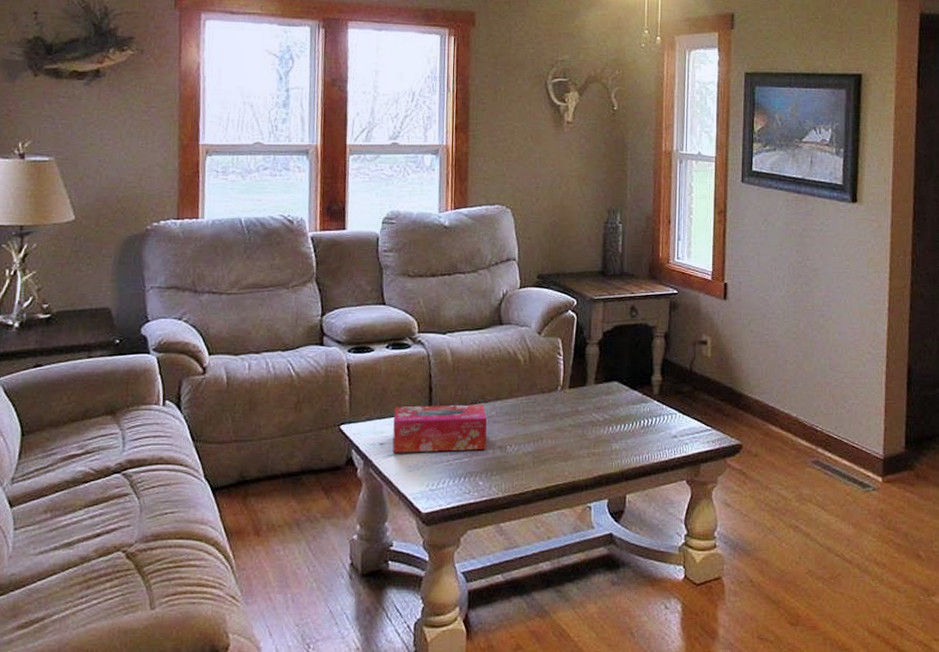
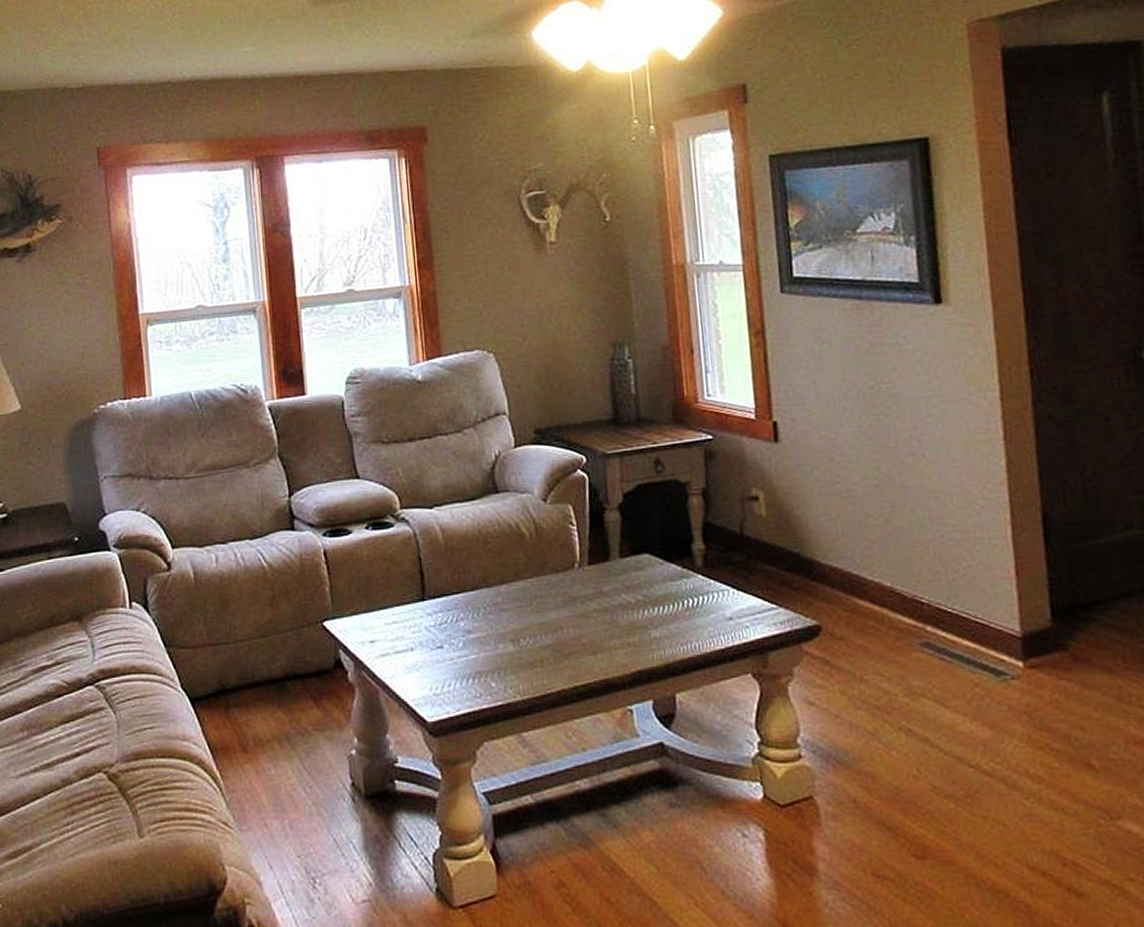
tissue box: present [392,404,487,453] -> none [382,589,496,652]

